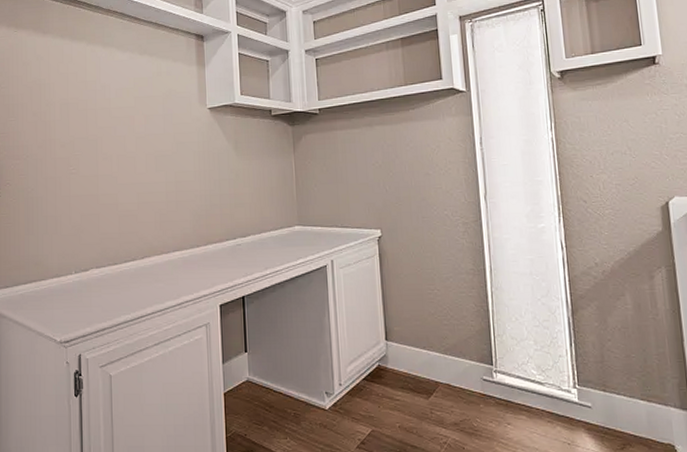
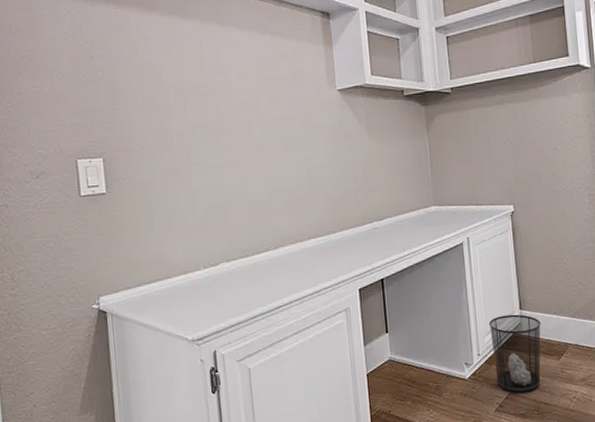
waste bin: none [351,345,408,431] -> present [488,314,541,393]

